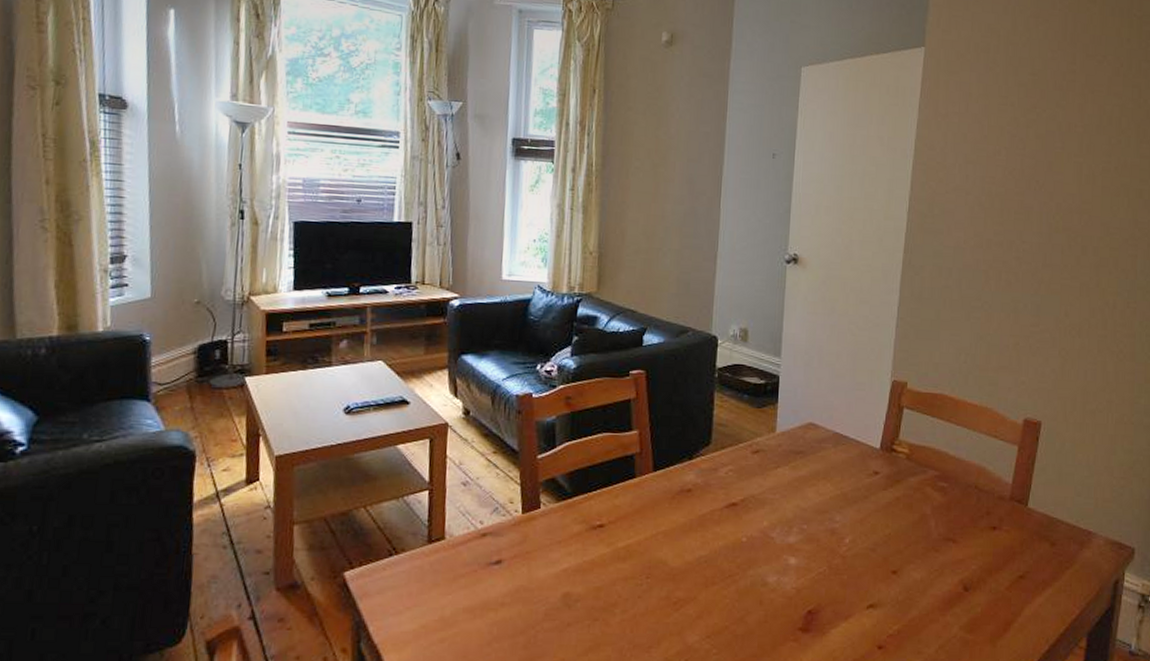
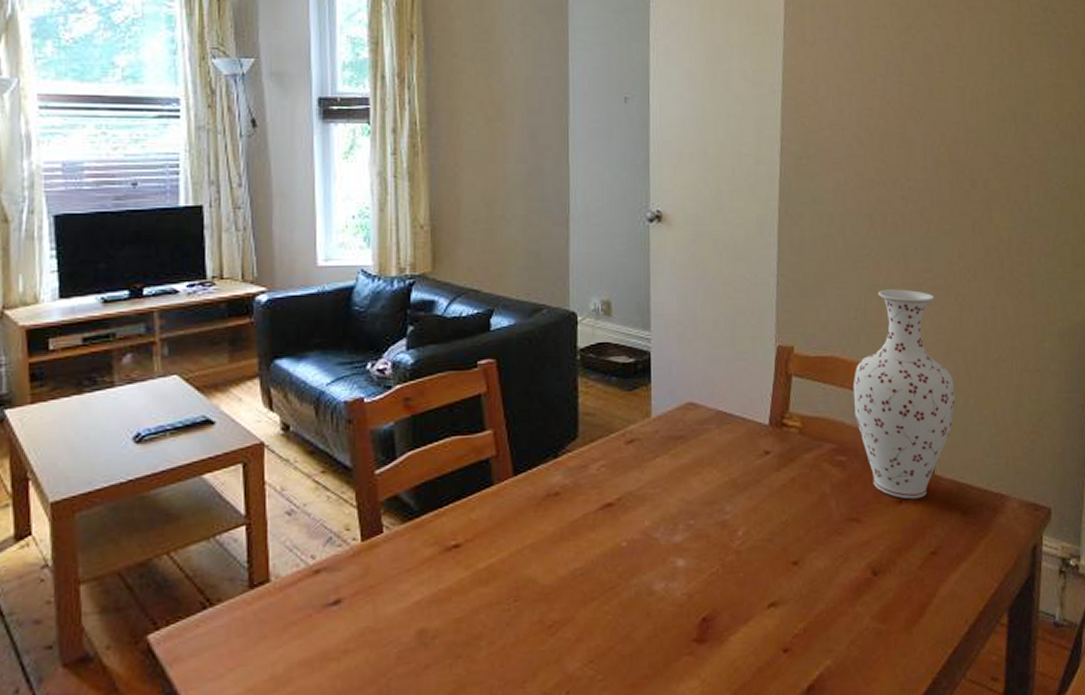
vase: none [958,339,1053,527] -> present [852,289,955,500]

